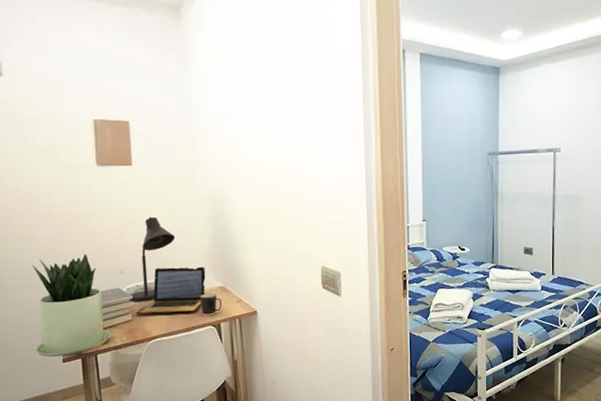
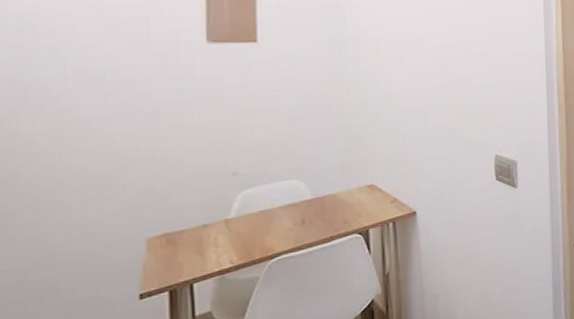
planter: present [32,253,111,358] -> none [95,152,215,294]
books: present [100,287,133,329] -> none [202,193,250,249]
desk lamp: present [129,216,176,302] -> none [245,104,313,211]
laptop: present [136,266,206,316] -> none [254,162,351,227]
mug: present [200,293,222,316] -> none [343,193,371,222]

